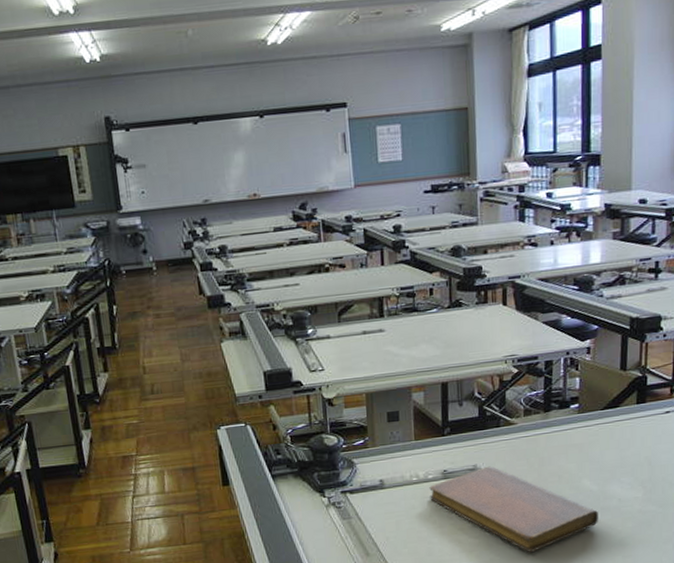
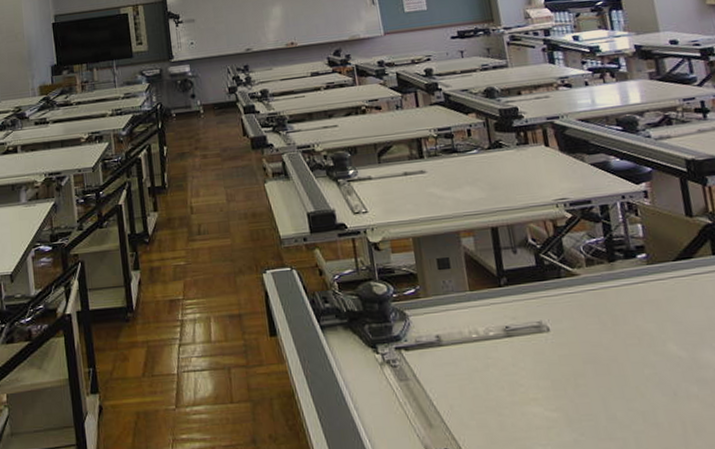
notebook: present [429,466,599,552] -> none [492,323,696,433]

